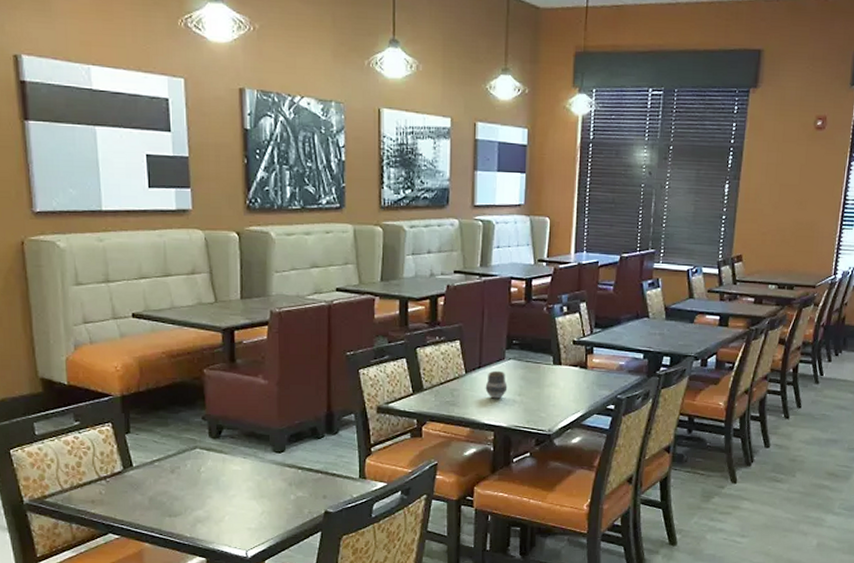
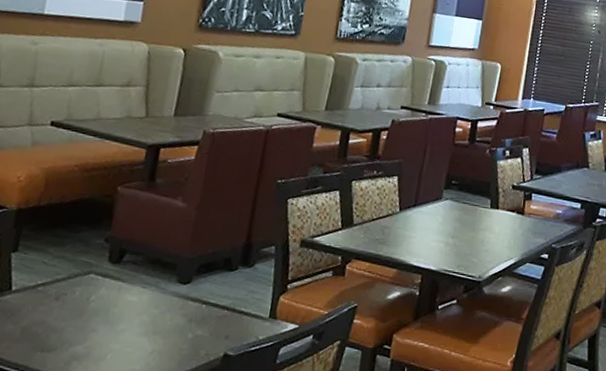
cup: present [485,370,508,399] -> none [418,210,442,240]

